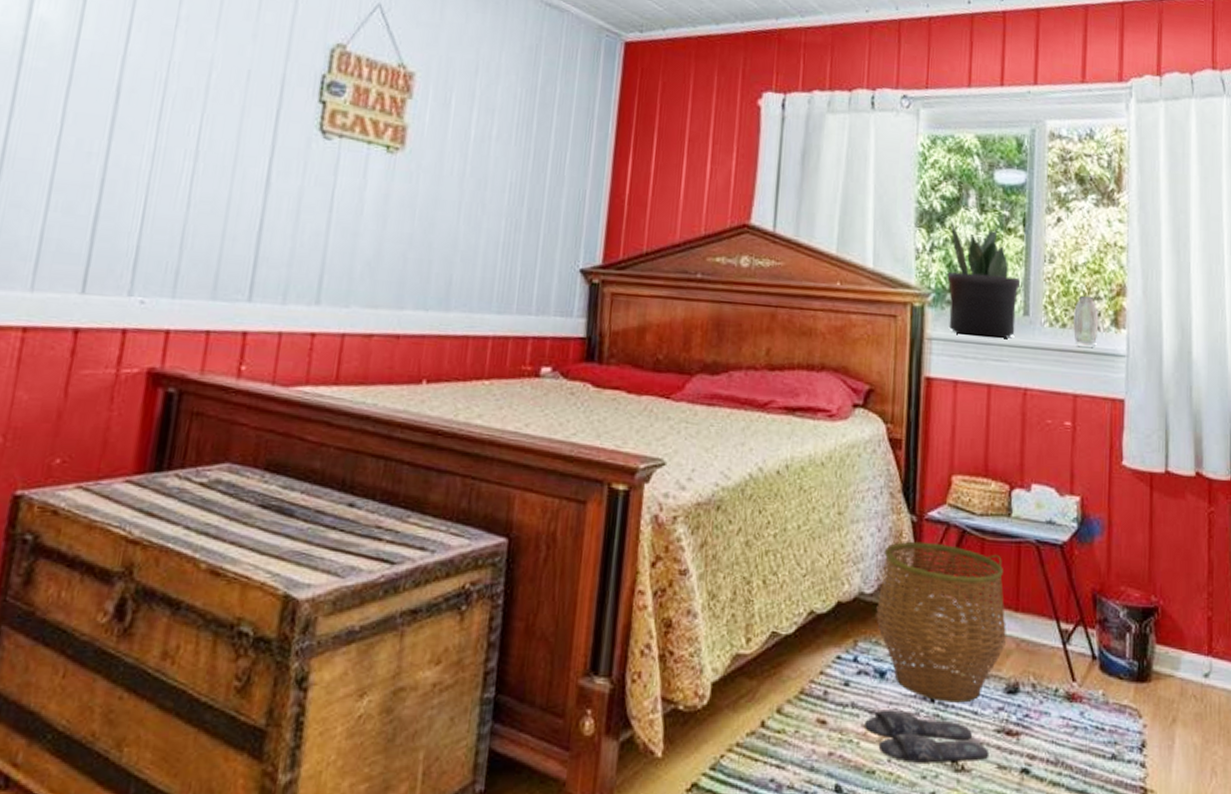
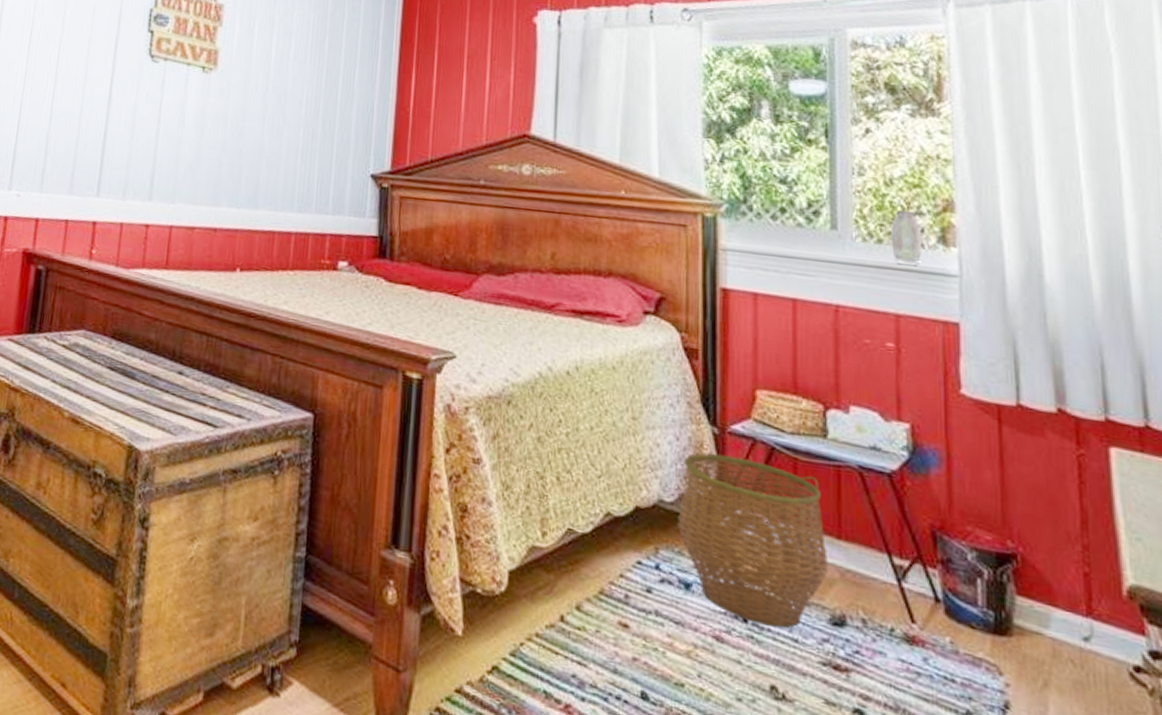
slippers: present [865,709,990,764] -> none [671,622,814,692]
planter: present [947,220,1021,340] -> none [741,130,826,253]

